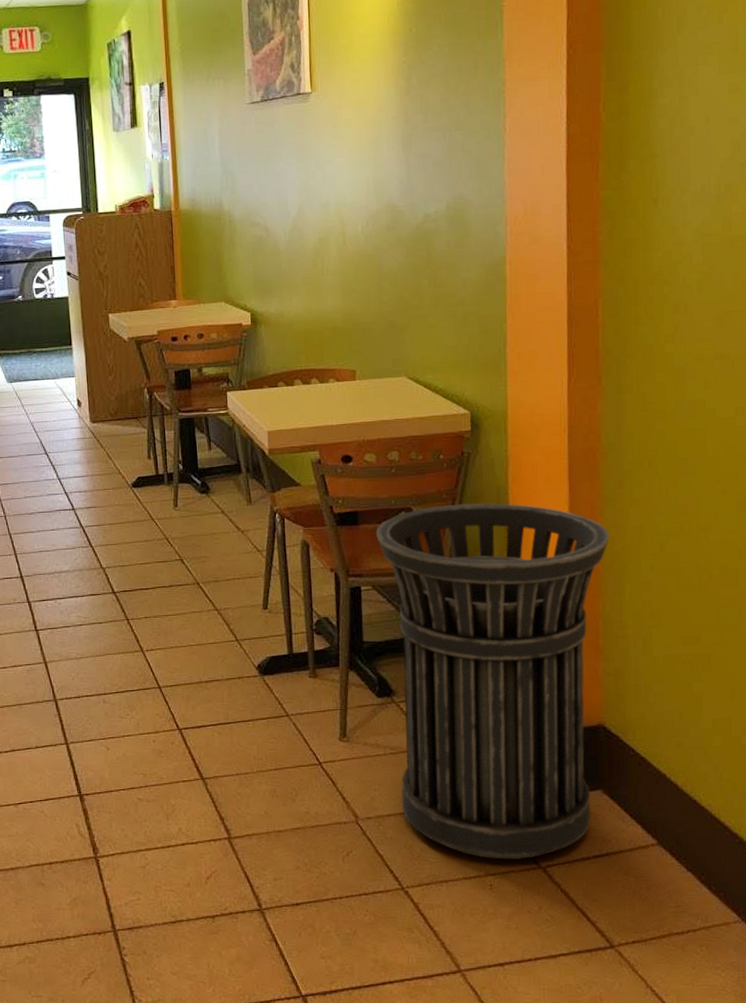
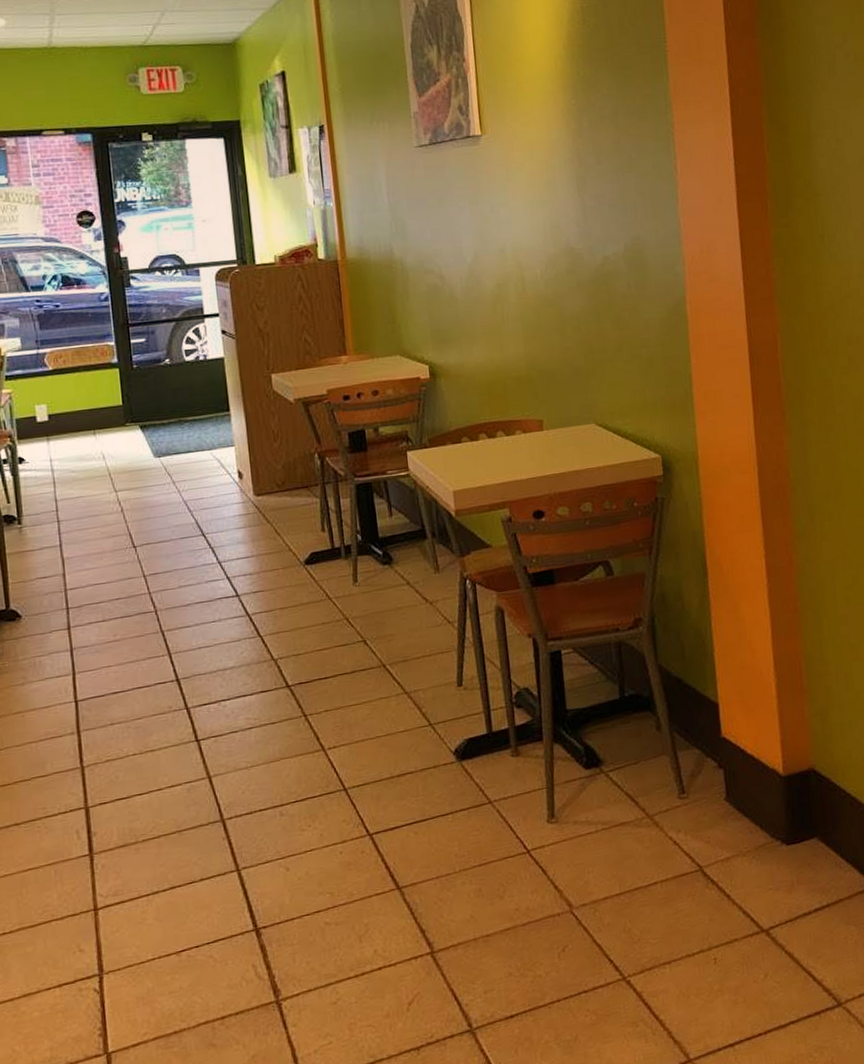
trash can: present [375,503,610,860] -> none [573,547,809,930]

